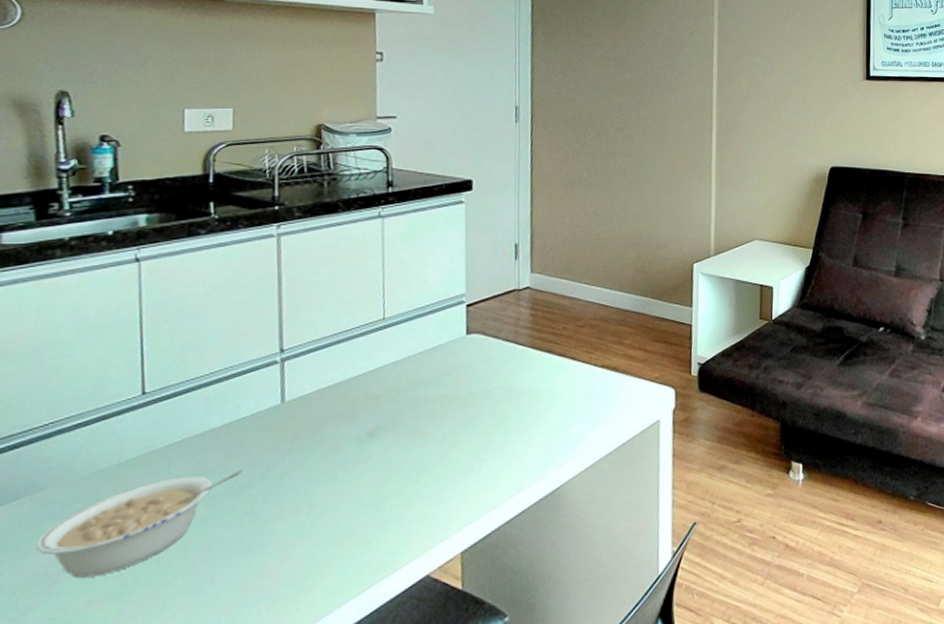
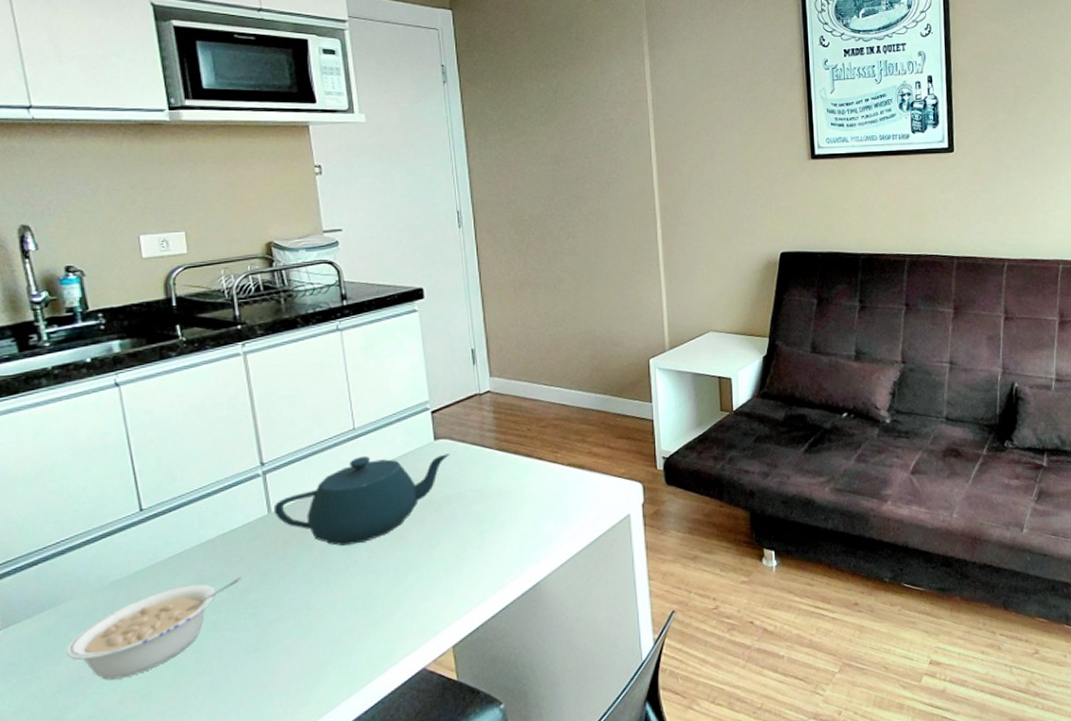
teapot: none [287,347,482,440] -> present [273,453,450,546]

